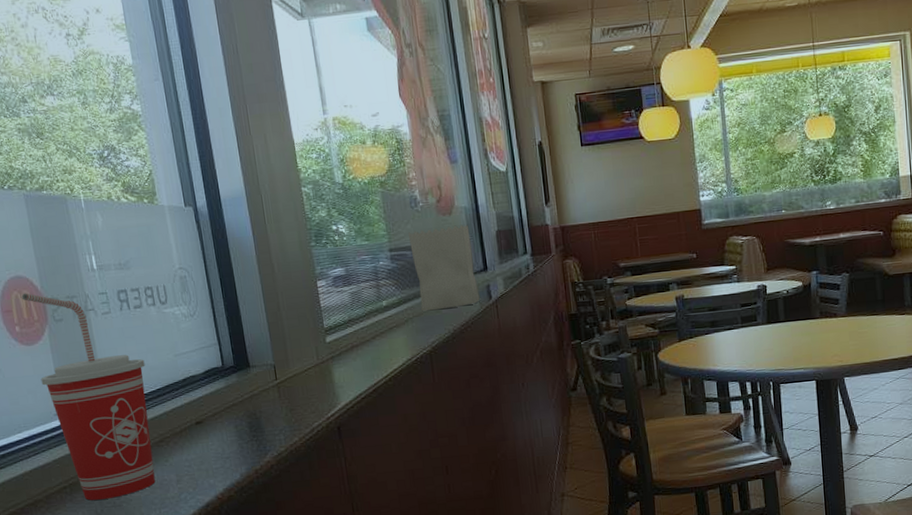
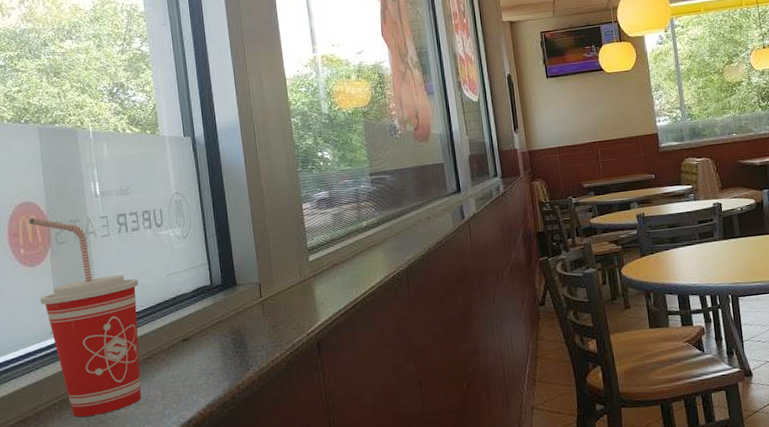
paper bag: present [409,224,480,312] -> none [388,149,453,231]

